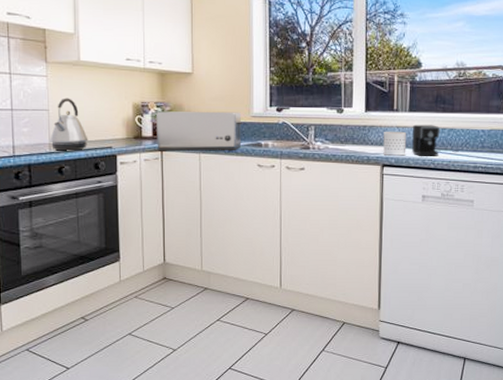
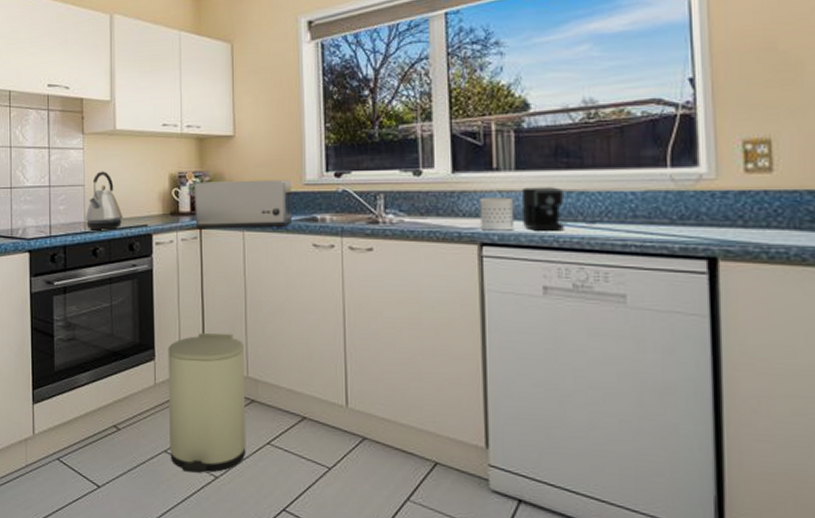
pedal bin: none [132,236,200,348] -> present [168,332,246,473]

